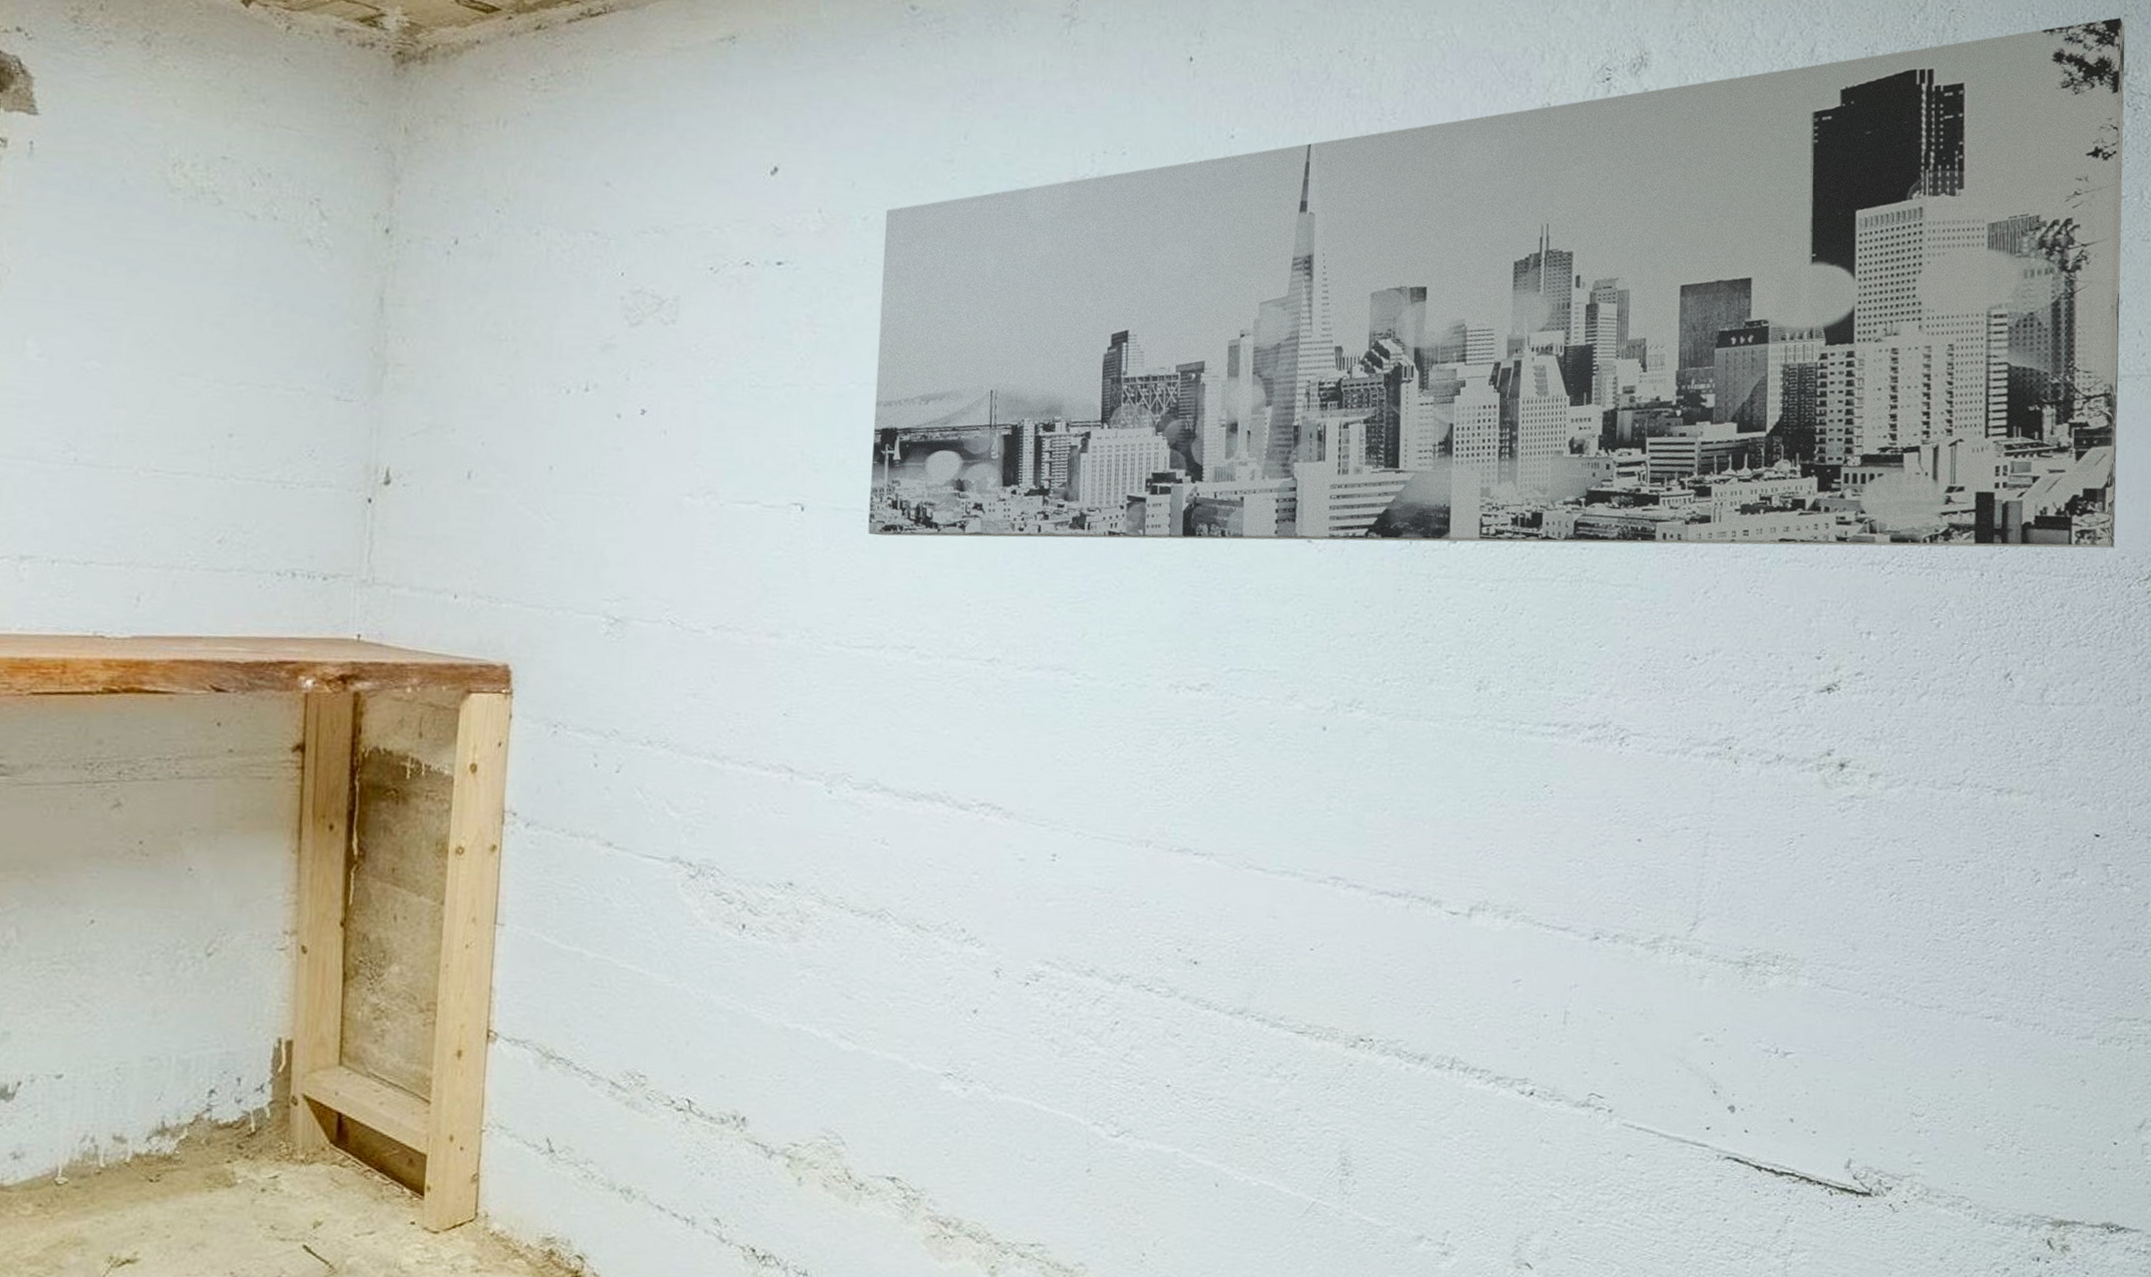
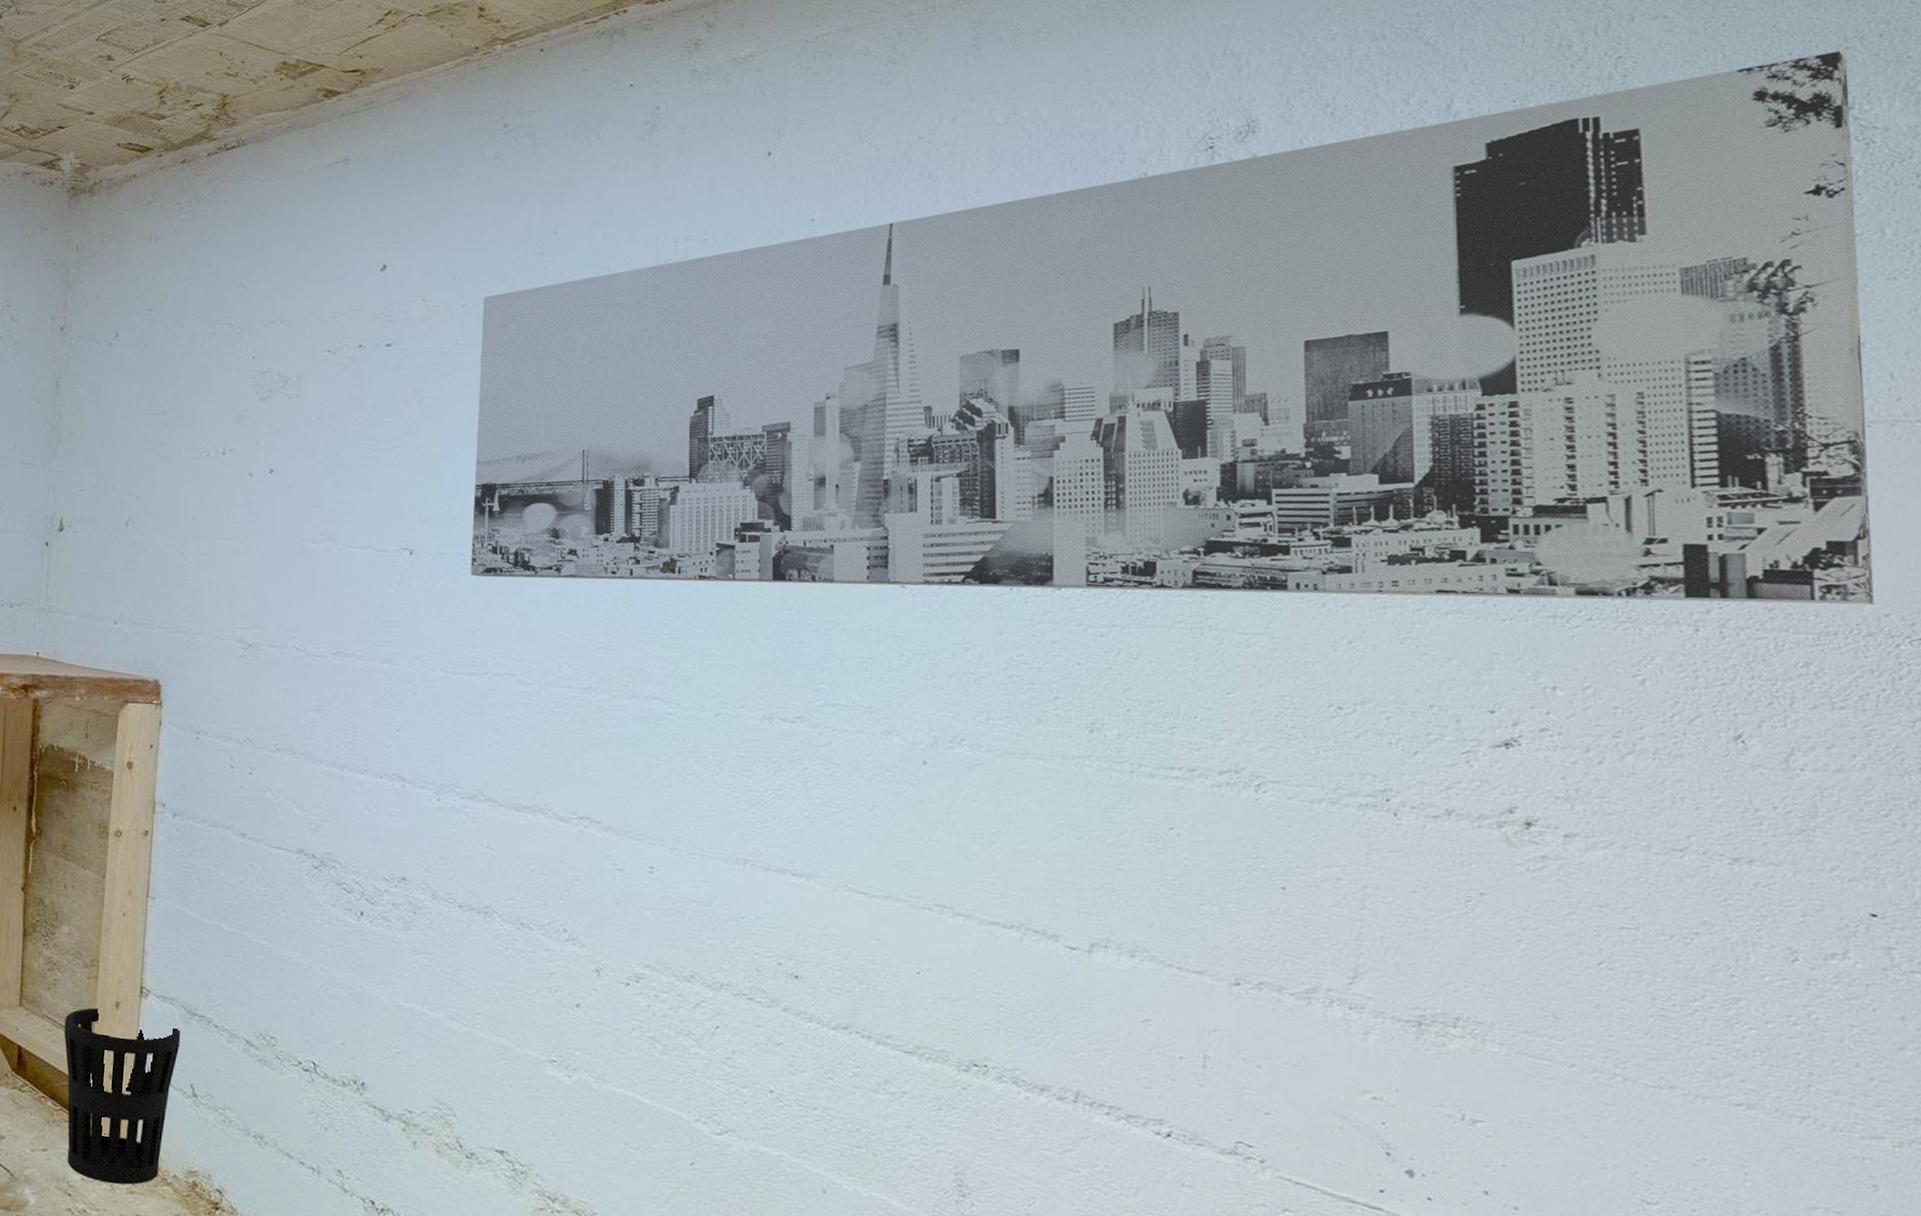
wastebasket: none [394,1058,536,1264] -> present [64,1007,181,1185]

